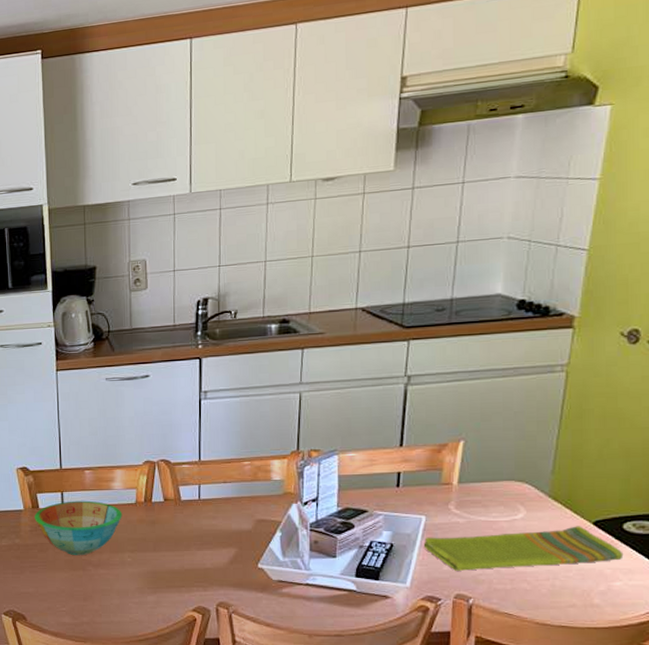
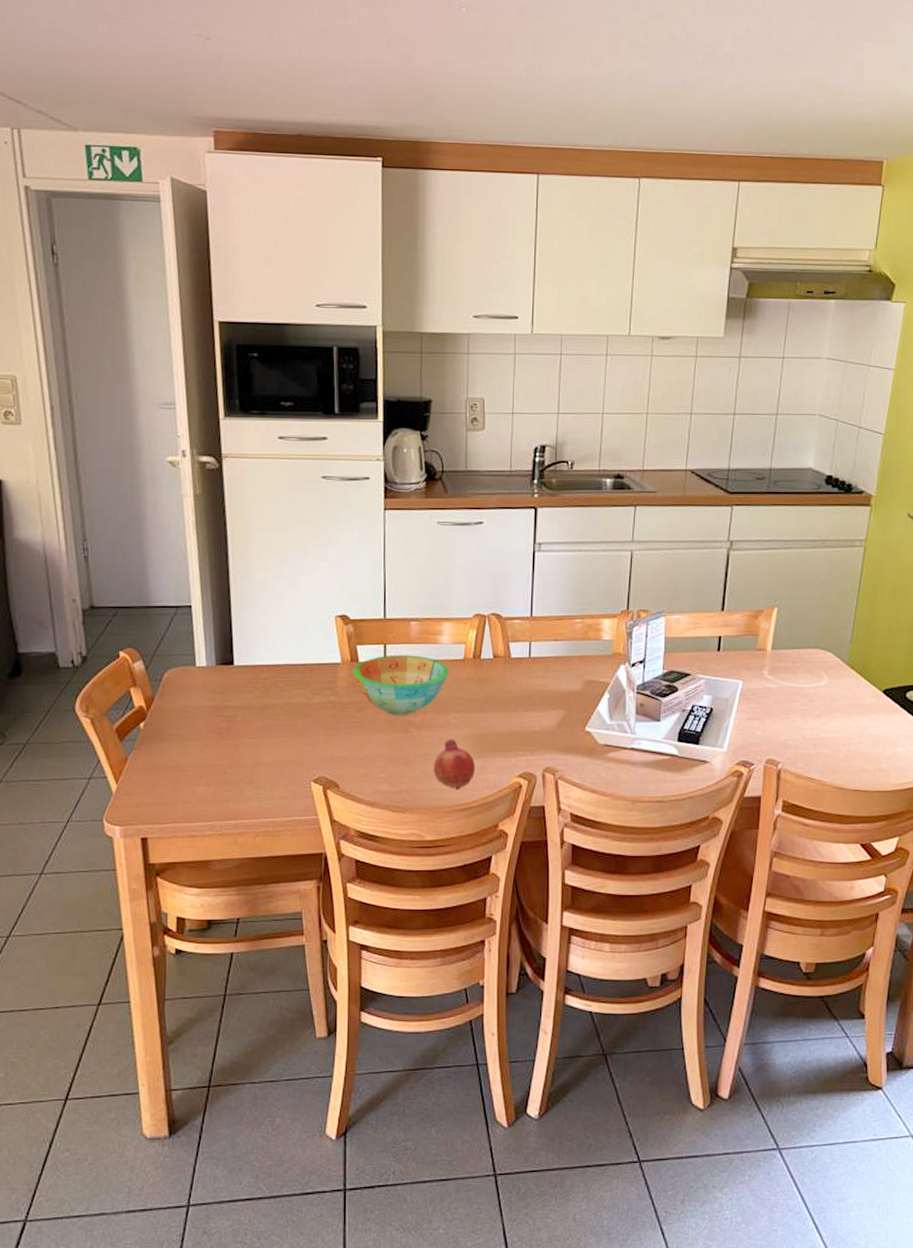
fruit: none [110,576,151,622] -> present [433,739,476,789]
dish towel: present [423,526,624,571] -> none [740,694,906,736]

